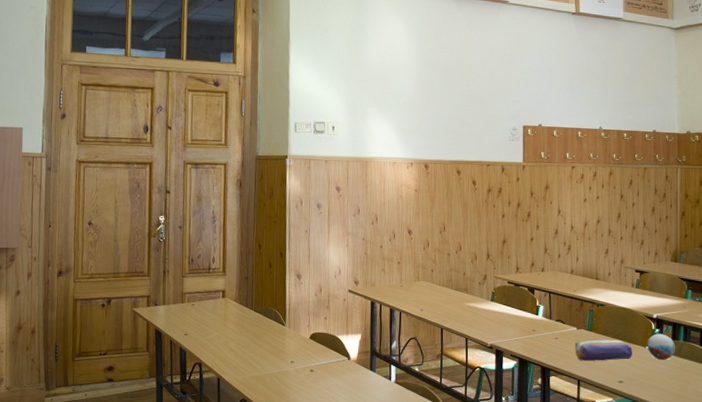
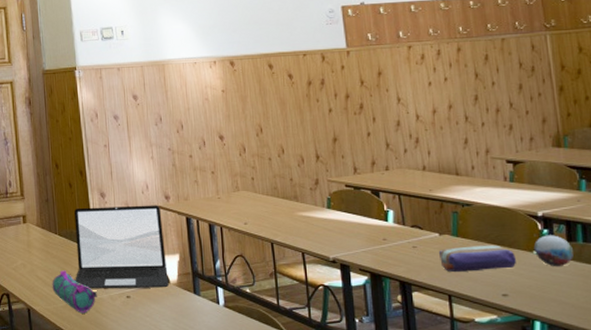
pencil case: none [243,344,284,384] -> present [52,270,97,314]
laptop: none [265,287,350,364] -> present [74,205,169,289]

